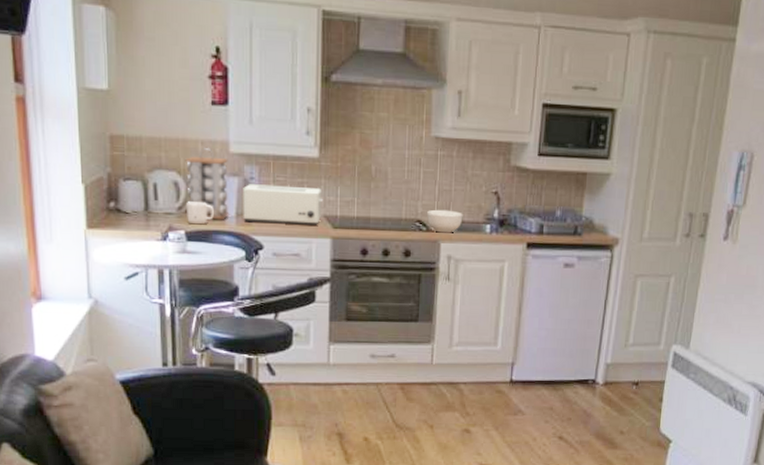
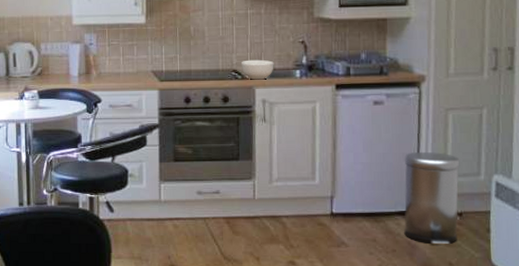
spice rack: present [185,148,230,220] -> none [37,22,73,80]
mug: present [187,201,214,225] -> none [39,66,60,85]
toaster: present [243,184,324,227] -> none [84,48,151,81]
pedal bin: none [581,319,643,414] -> present [404,151,460,245]

